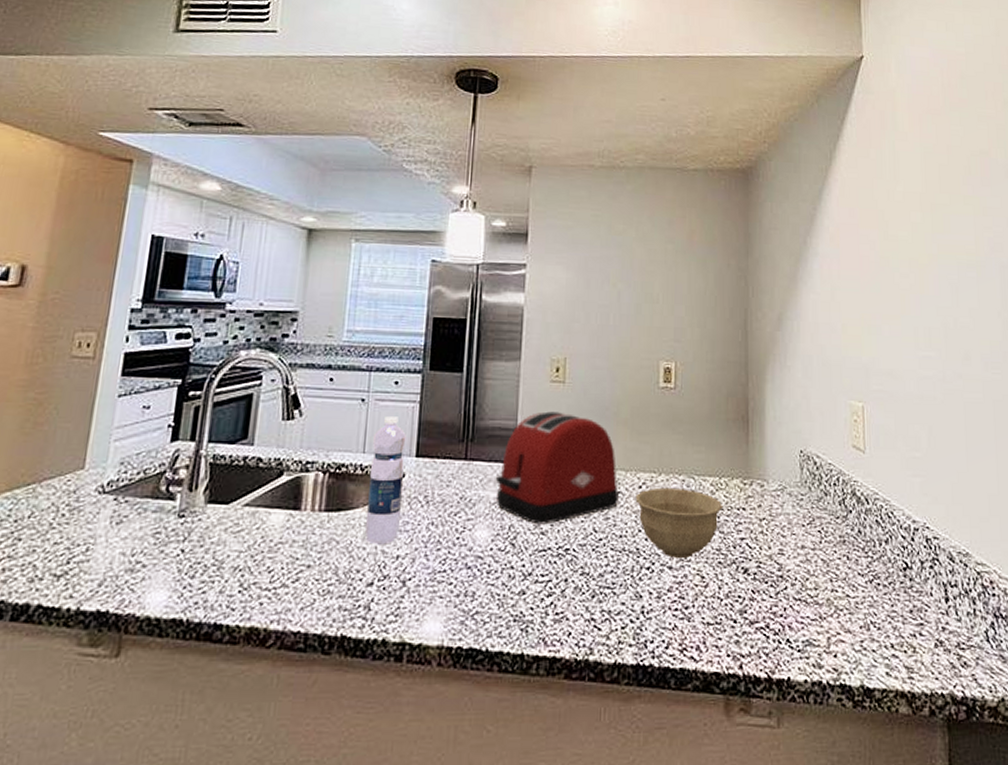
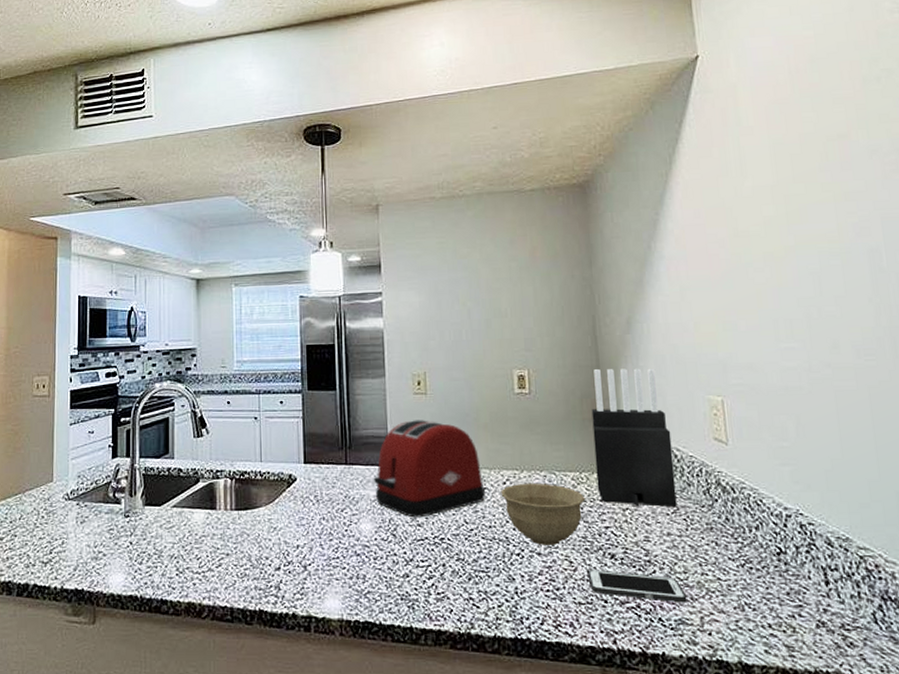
water bottle: present [364,416,406,545] -> none [267,431,297,537]
cell phone: none [719,586,816,622] -> present [587,570,687,603]
knife block: none [736,366,813,517] -> present [591,368,677,507]

